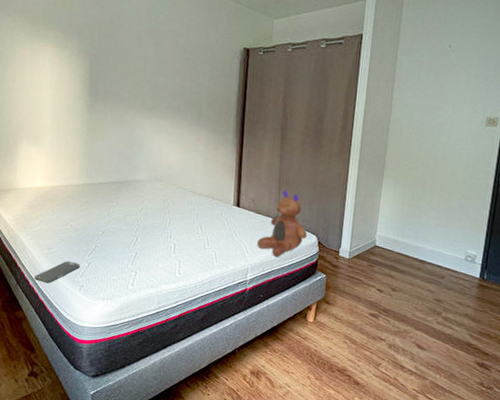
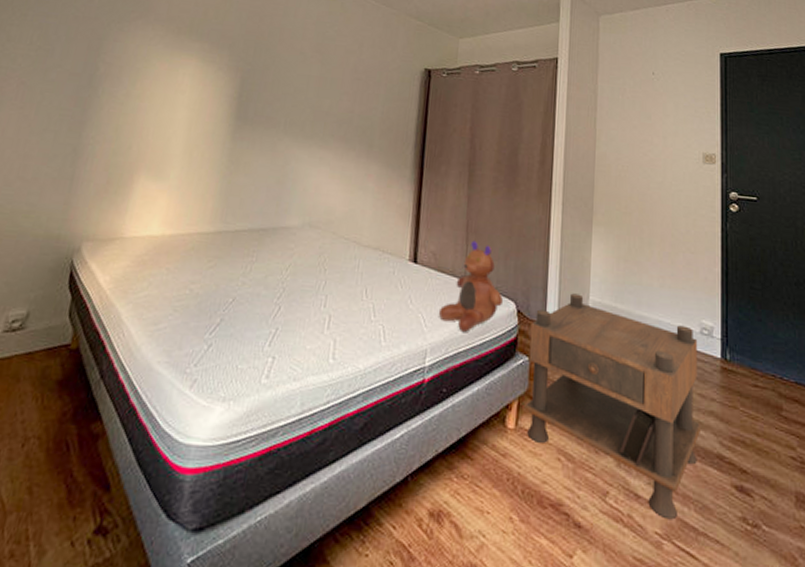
smartphone: present [33,261,80,284] -> none [126,342,196,377]
nightstand: none [321,230,462,382] -> present [524,293,702,520]

